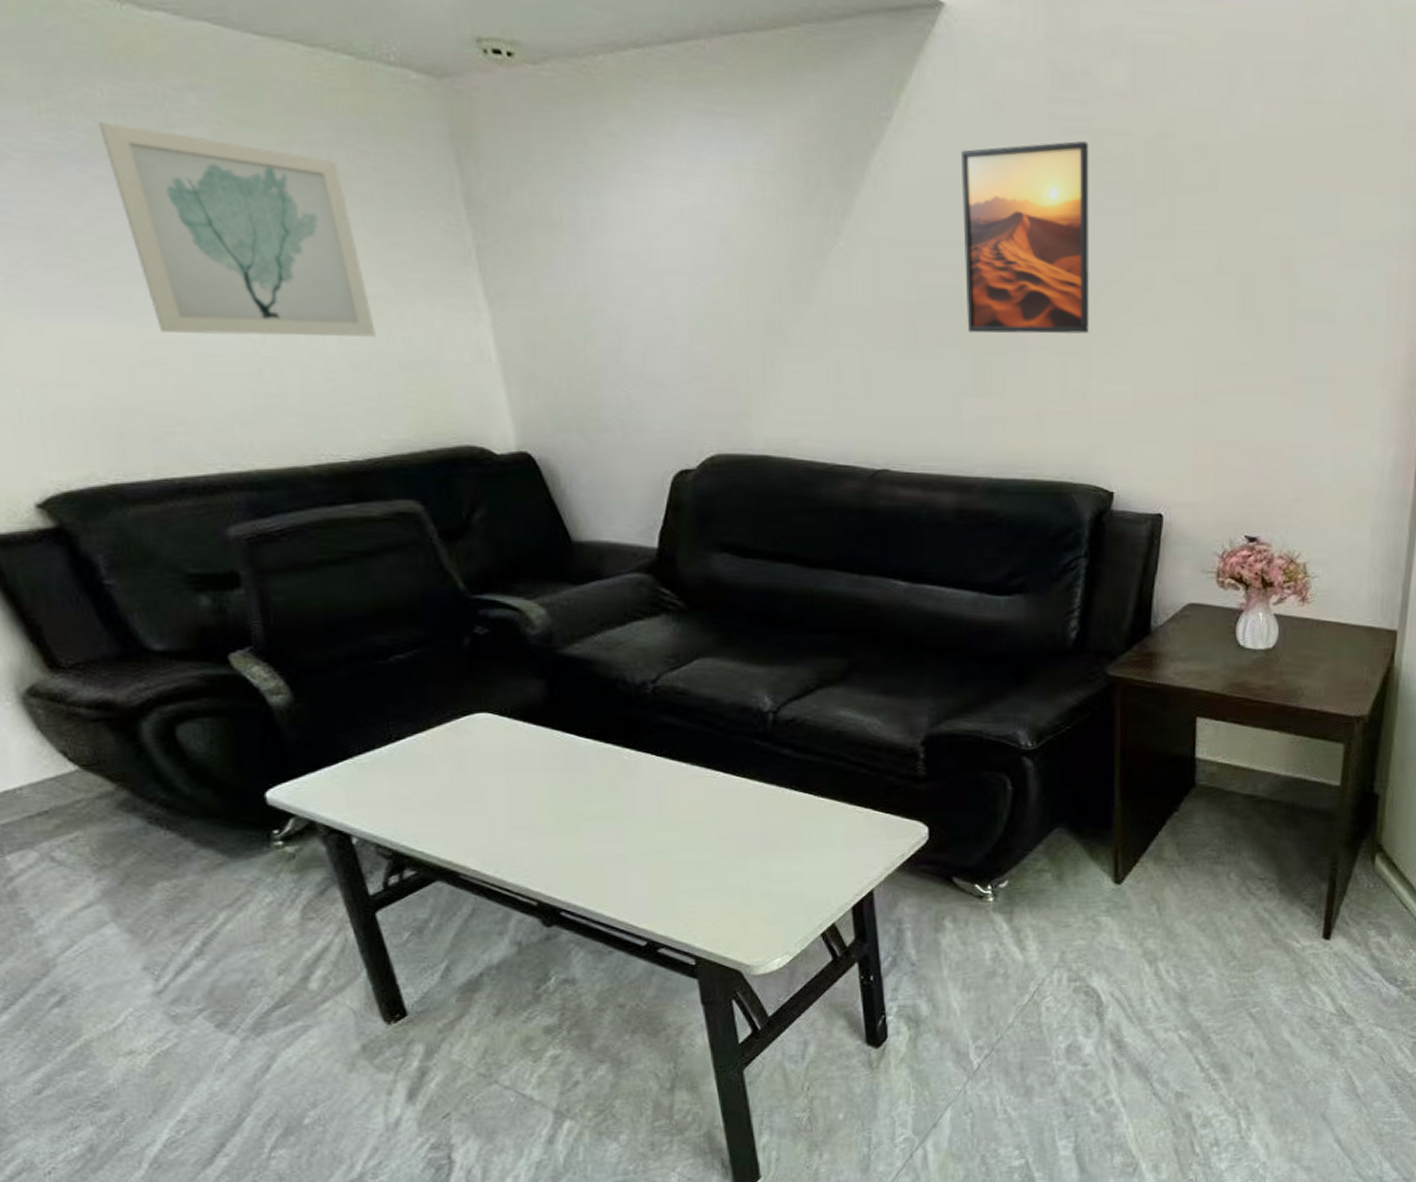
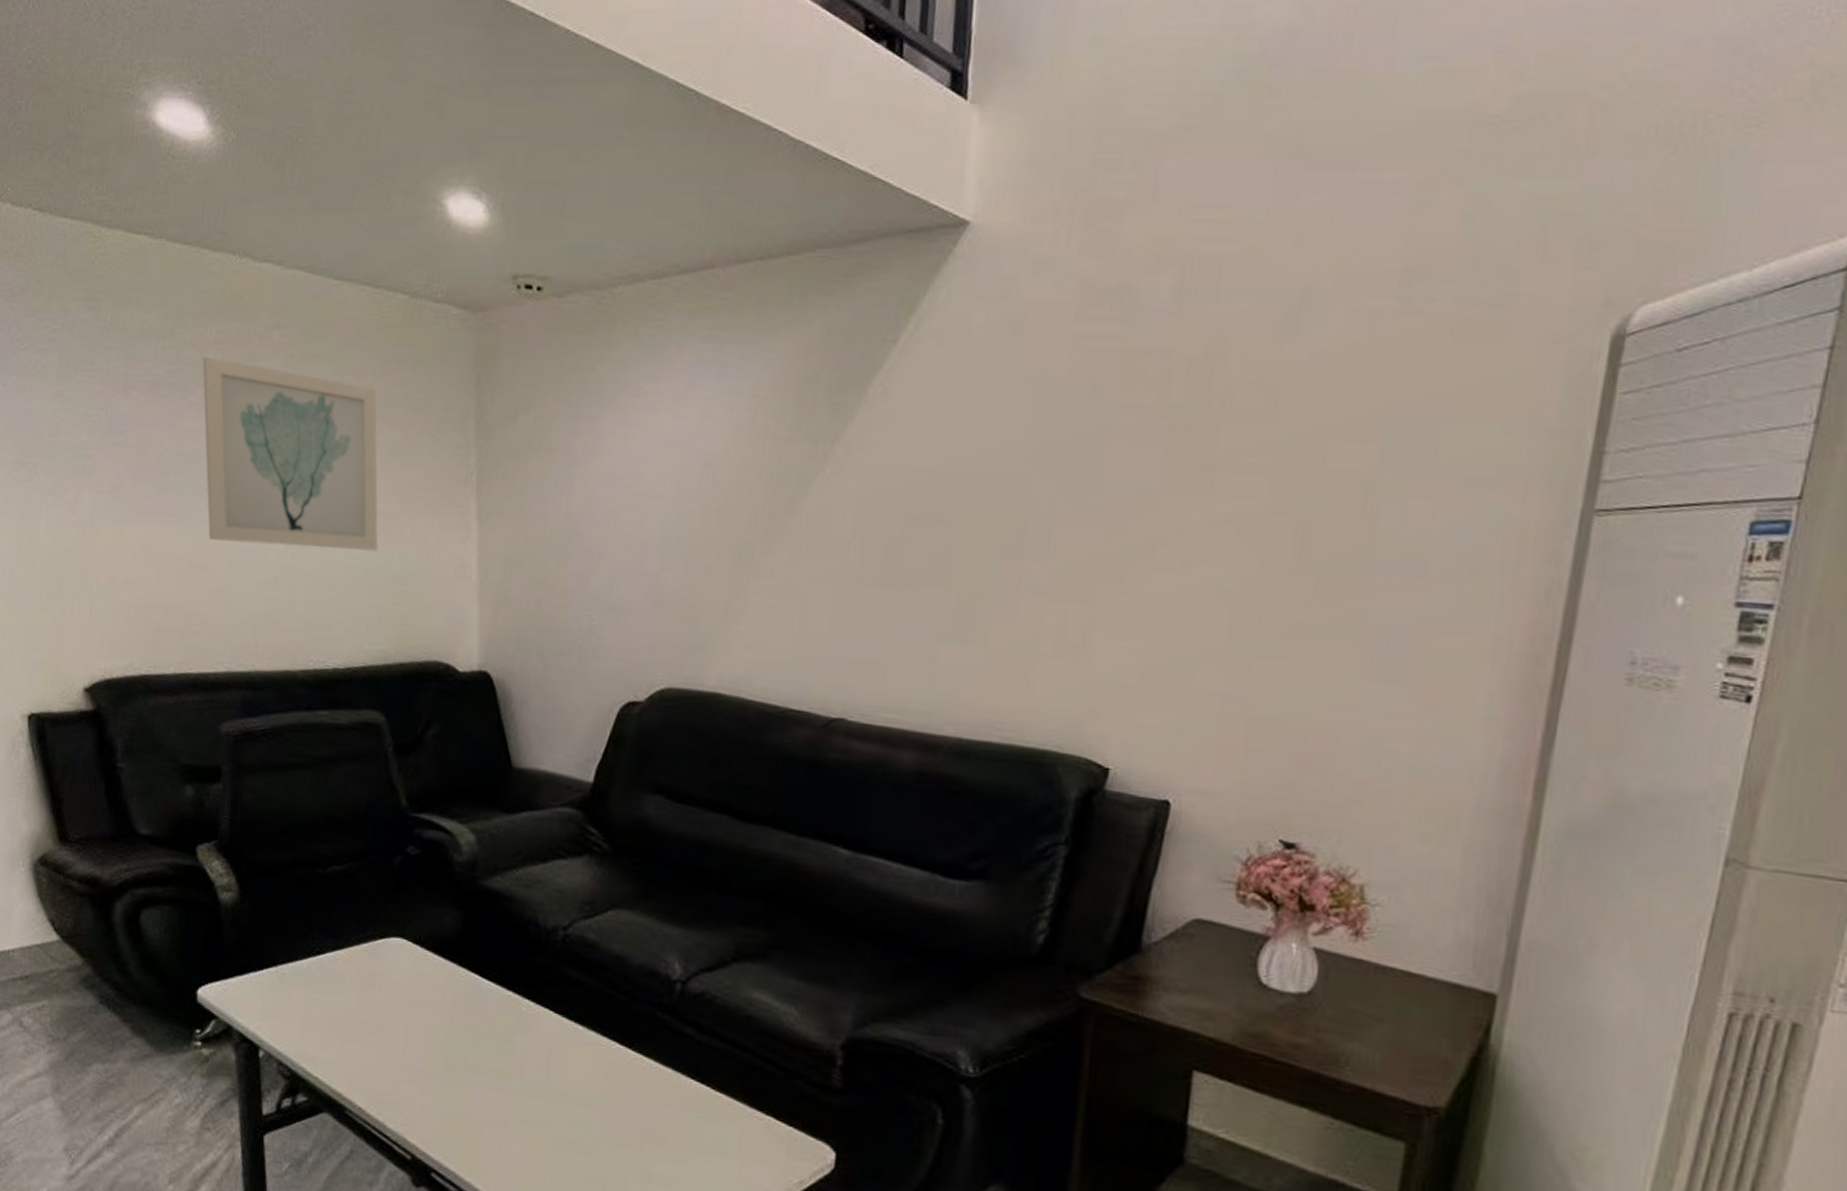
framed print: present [960,140,1089,334] -> none [953,361,1119,578]

